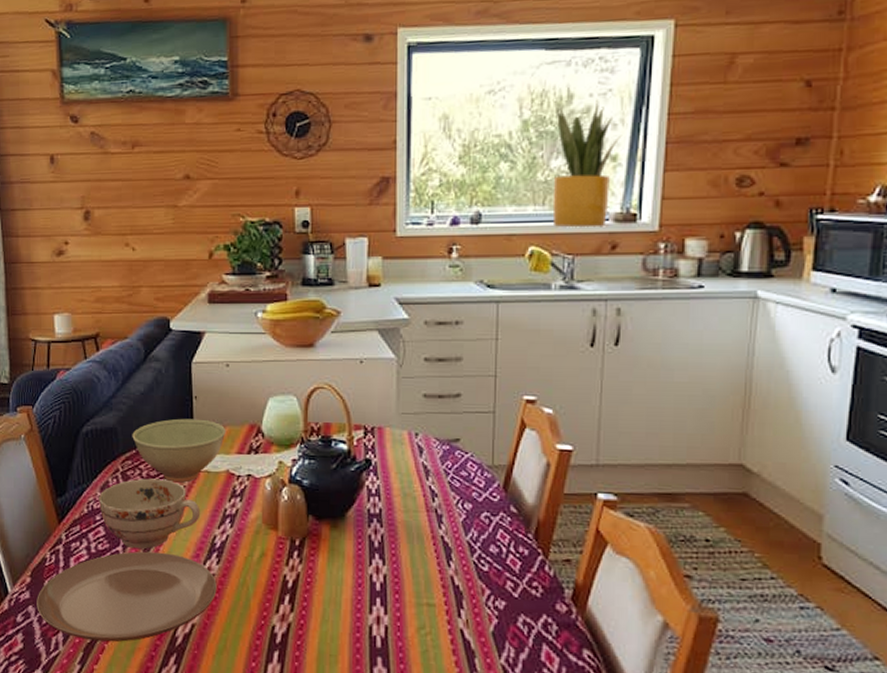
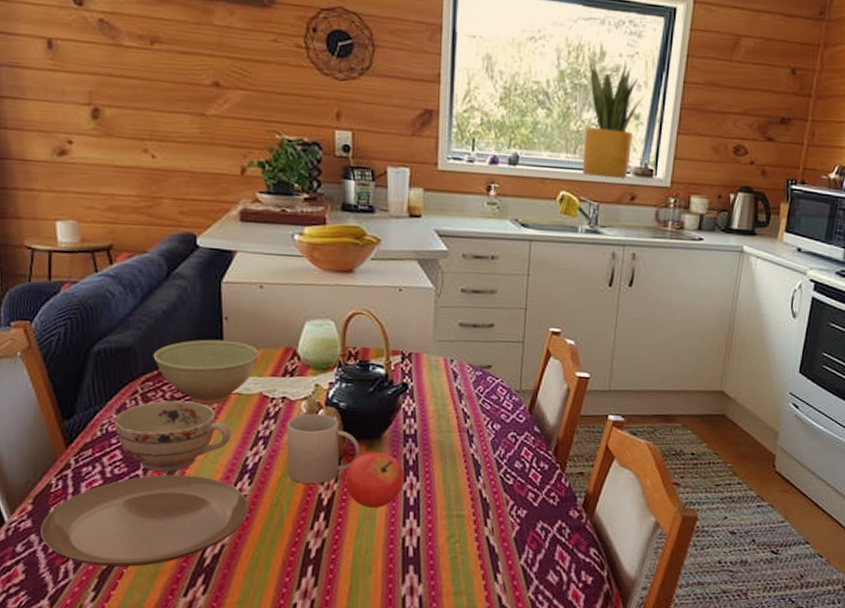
mug: none [252,491,324,565] -> present [287,413,360,484]
fruit: none [310,531,371,592] -> present [345,451,405,508]

